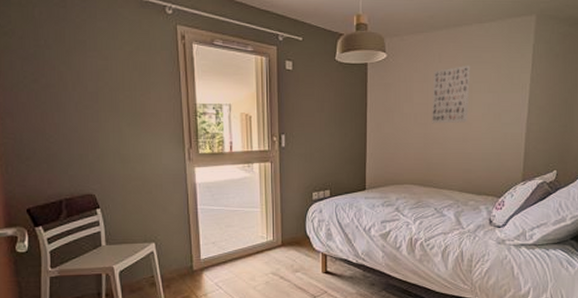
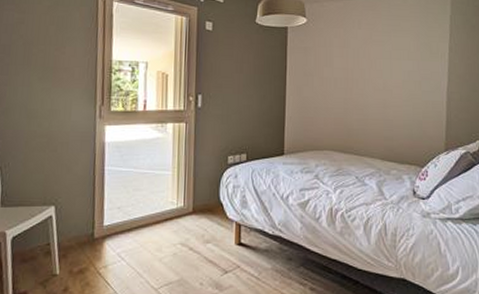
wall art: present [432,64,471,124] -> none [352,32,390,89]

